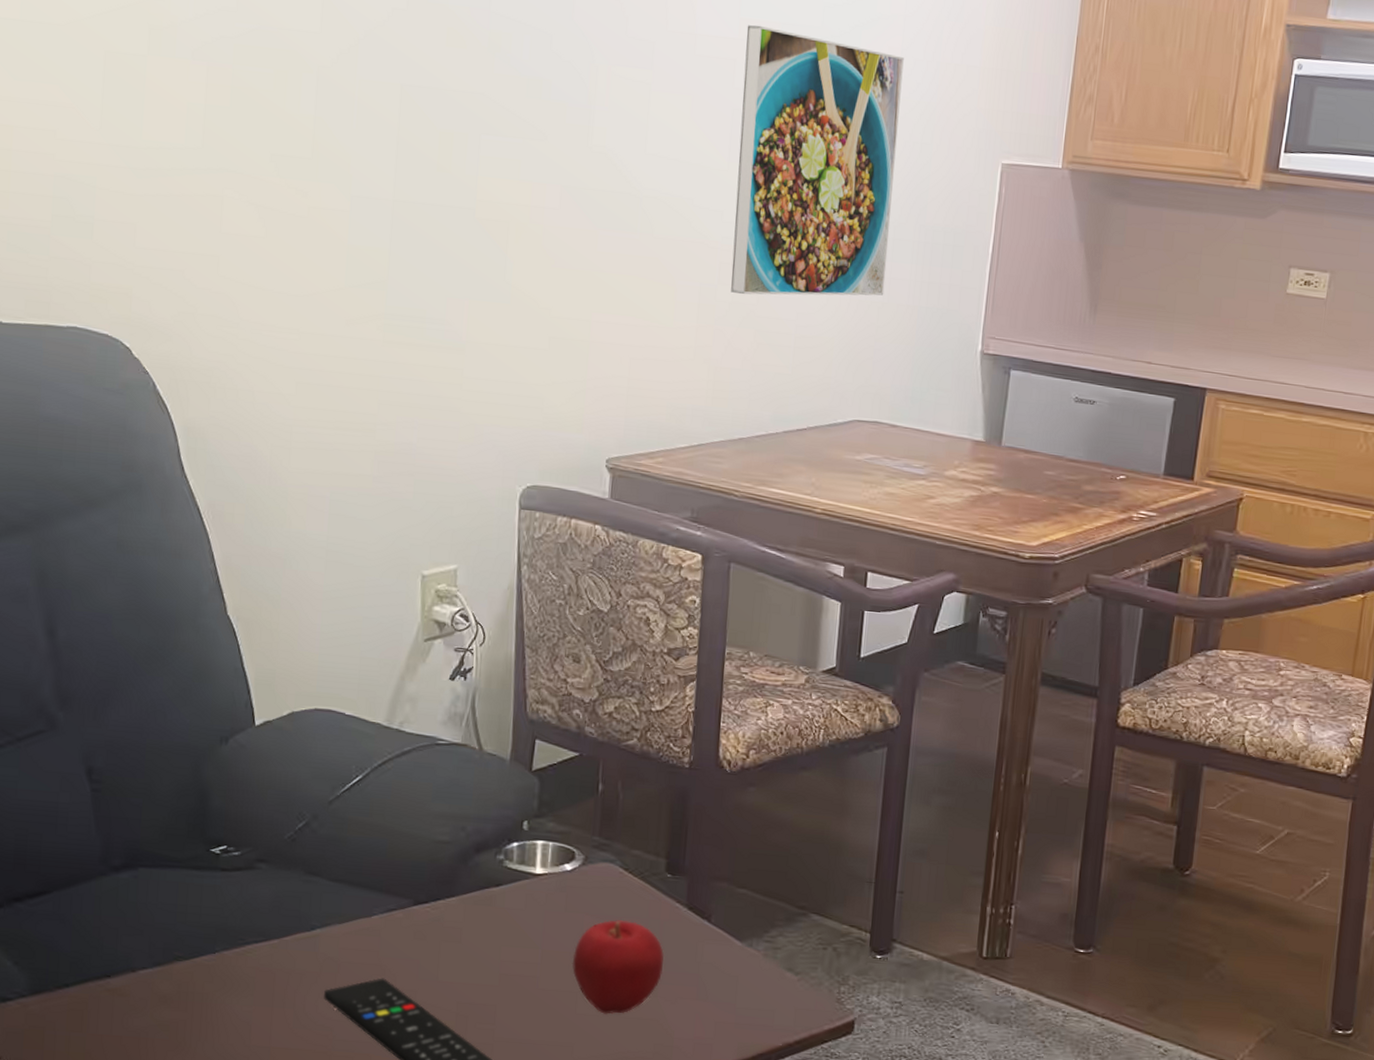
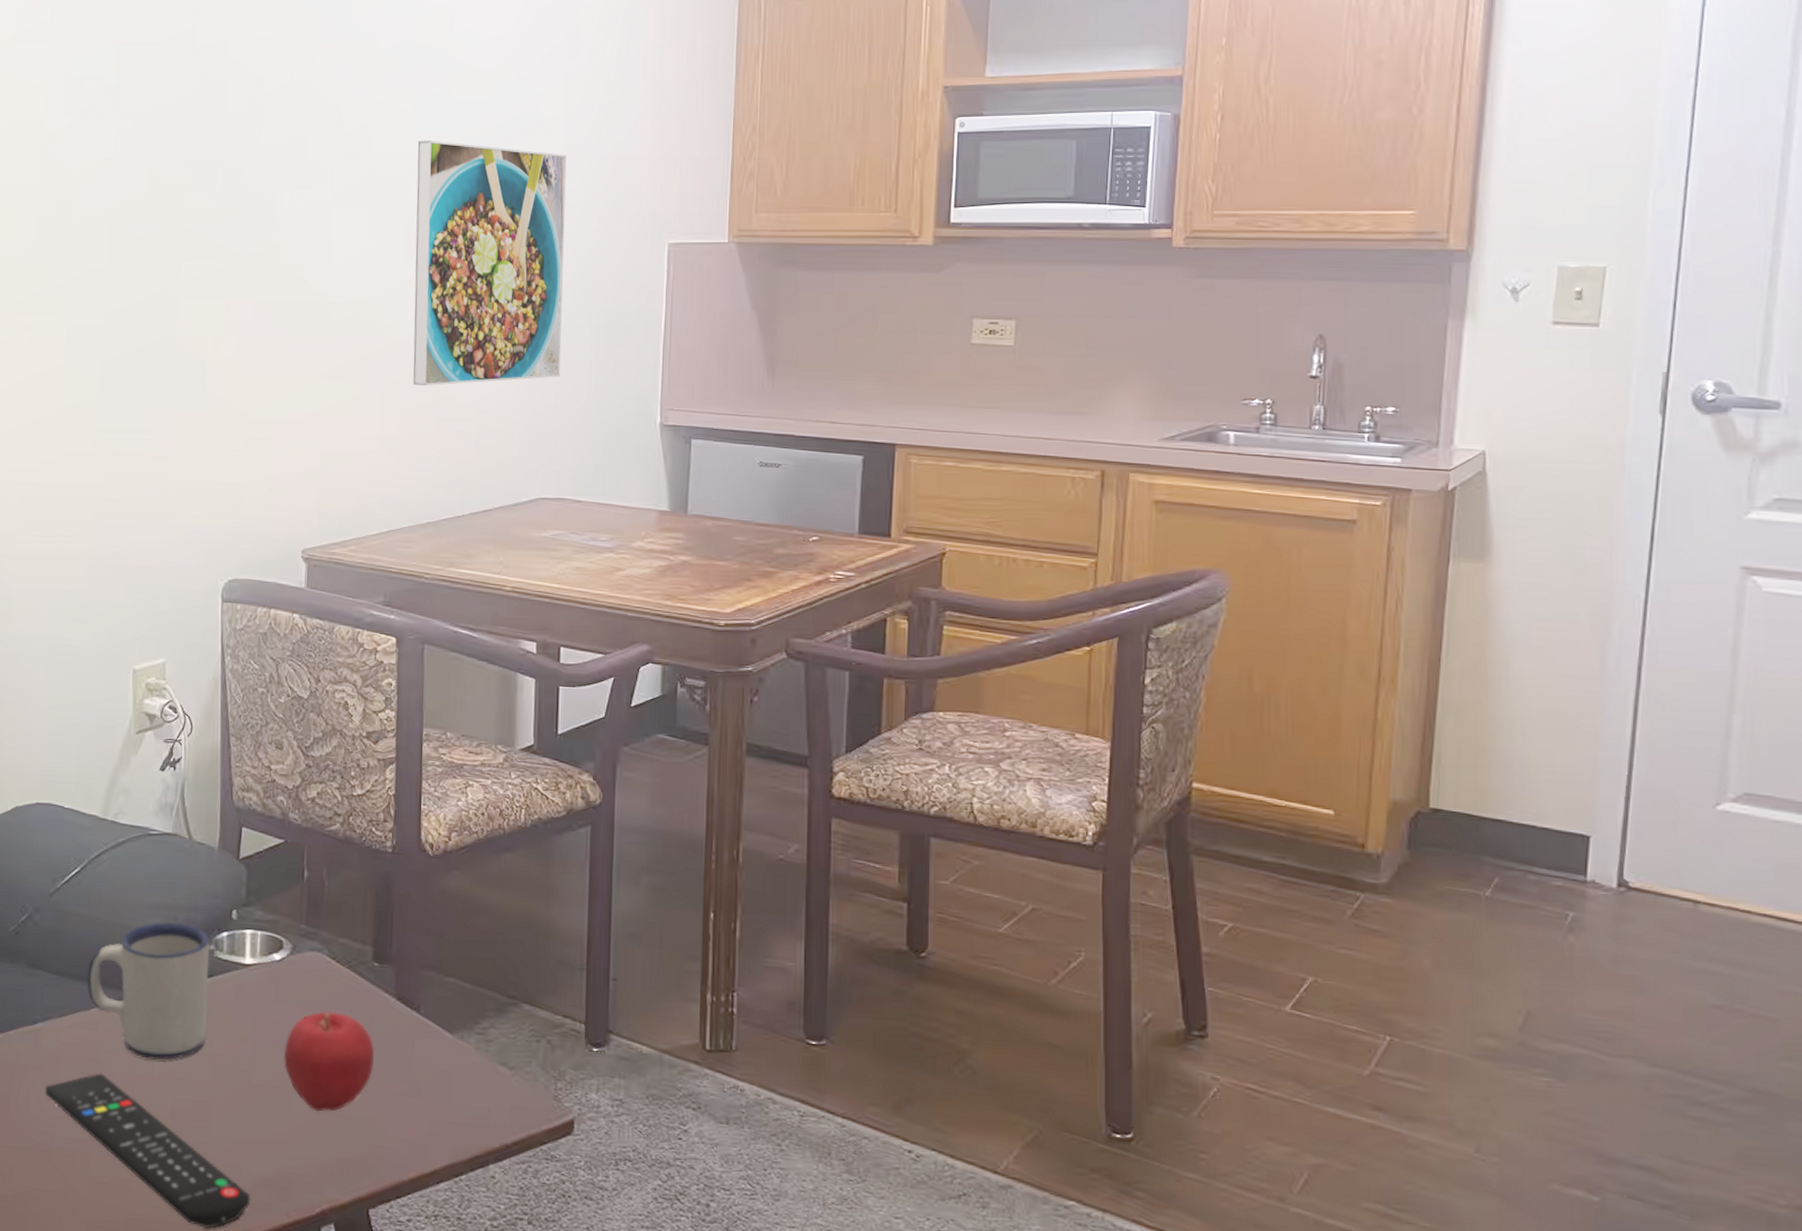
mug: none [368,831,499,966] -> present [86,921,210,1061]

